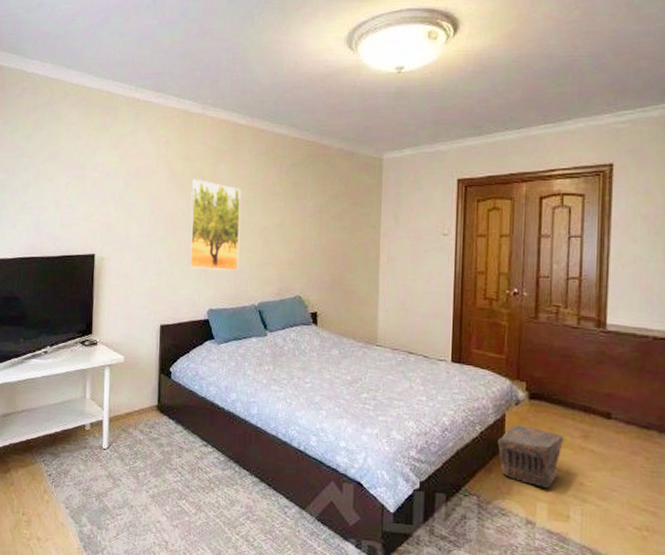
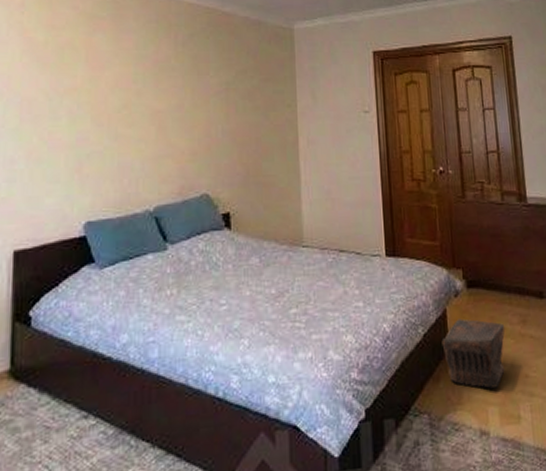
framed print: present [188,178,241,271] -> none [54,51,127,169]

